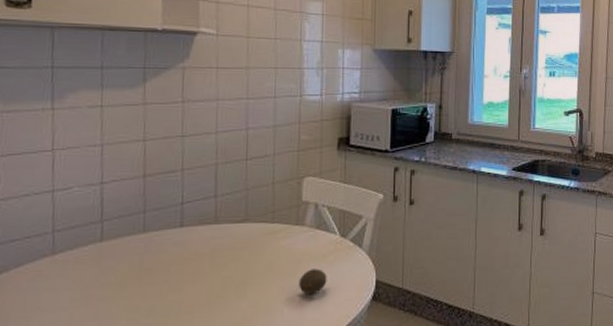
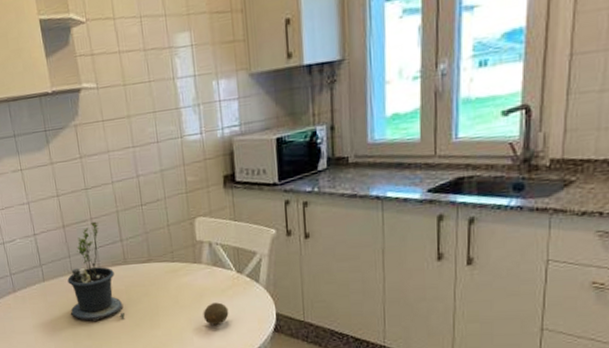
potted plant: none [130,173,206,293] -> present [67,221,126,322]

